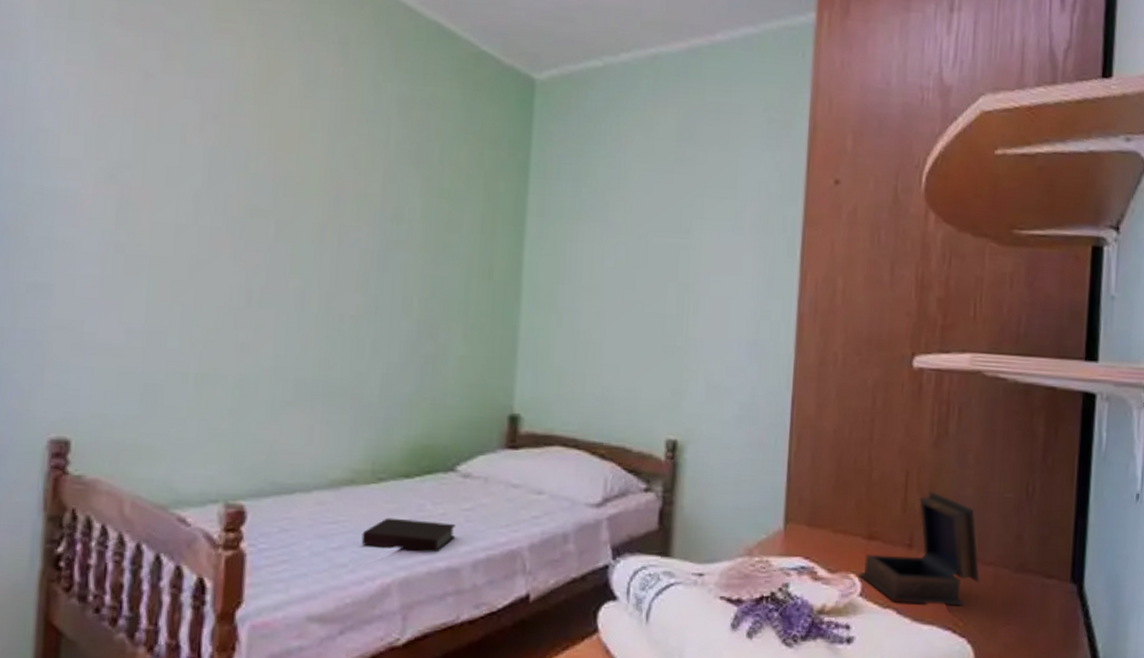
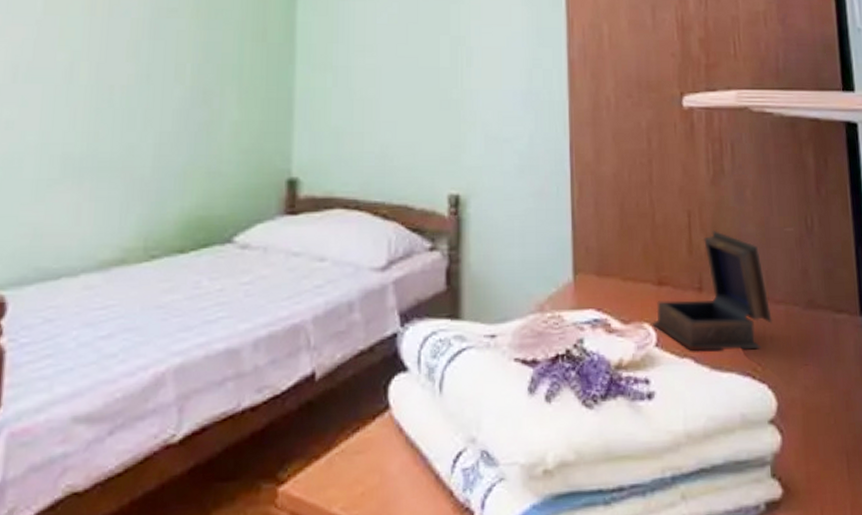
book: present [361,517,455,553] -> none [133,298,234,334]

